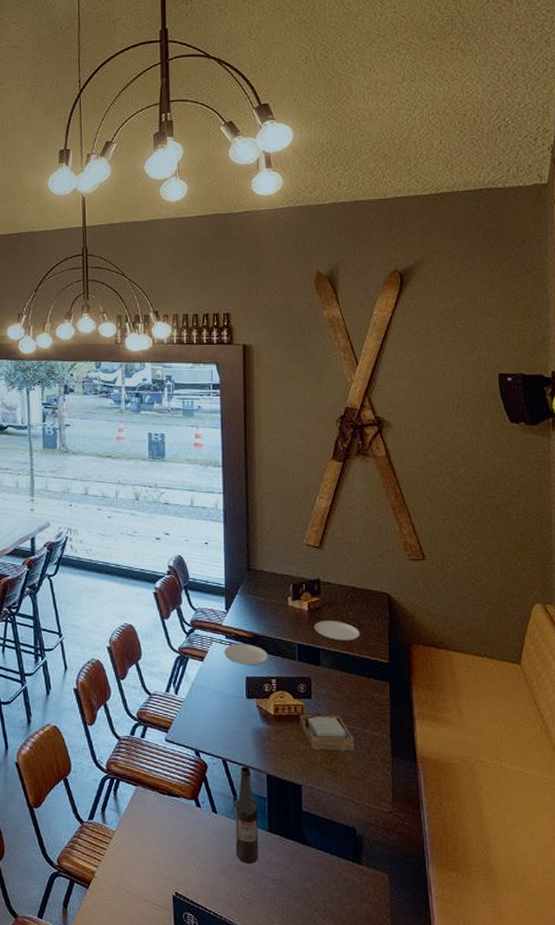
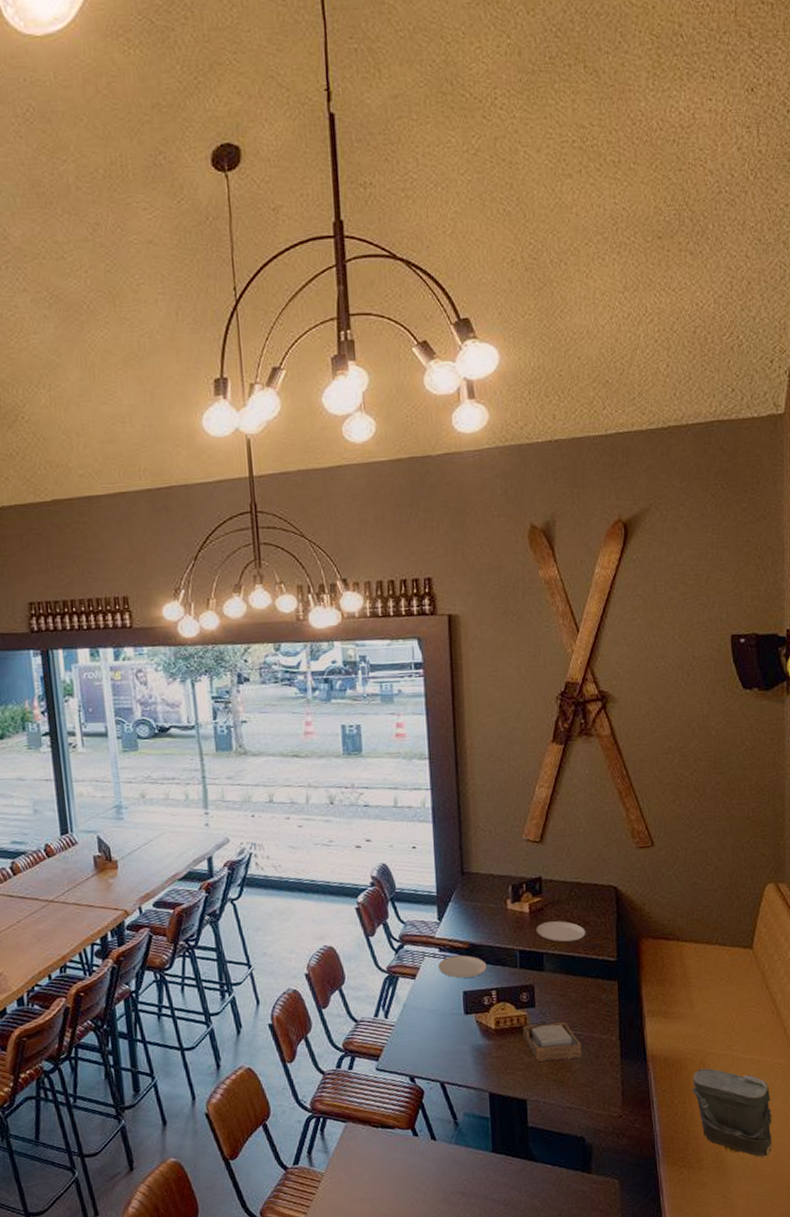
beer bottle: present [235,766,259,864] -> none [455,1087,483,1189]
bag: none [461,775,542,872] -> present [692,1068,773,1158]

